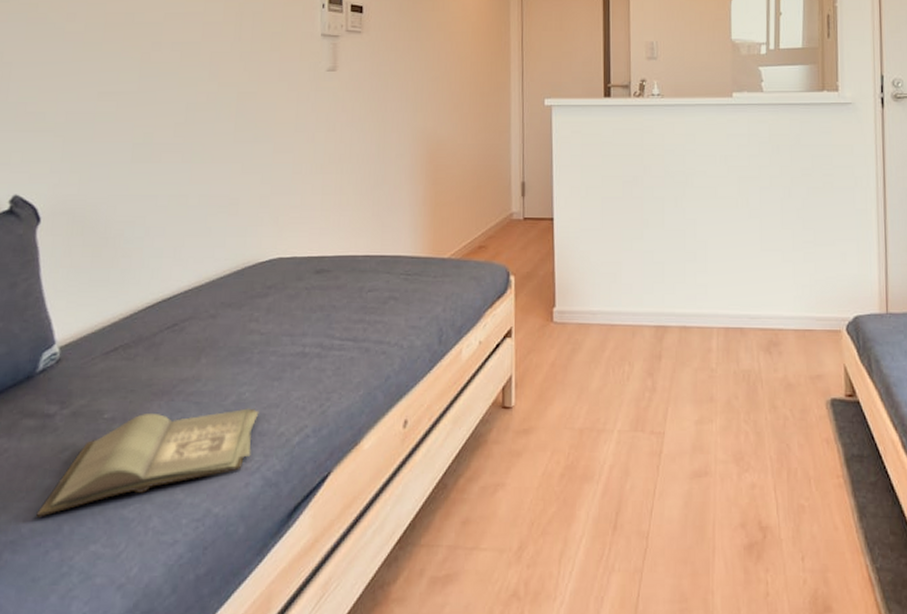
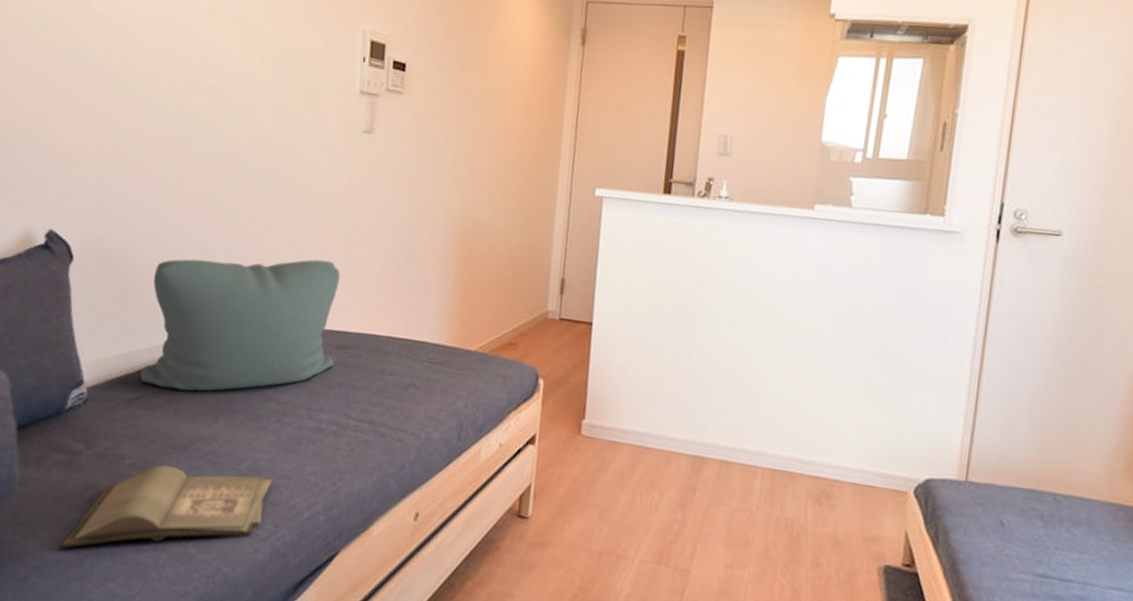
cushion: none [116,191,315,336] -> present [140,259,341,392]

